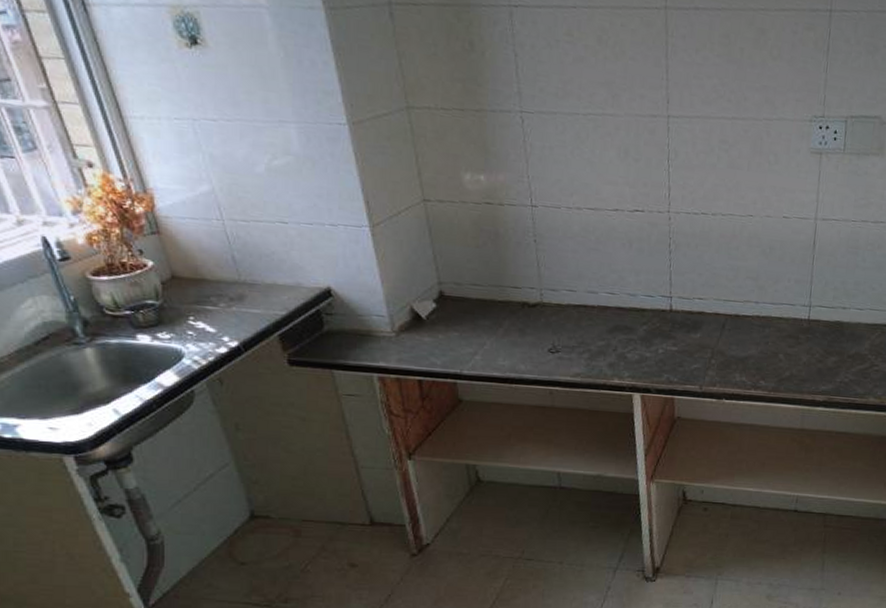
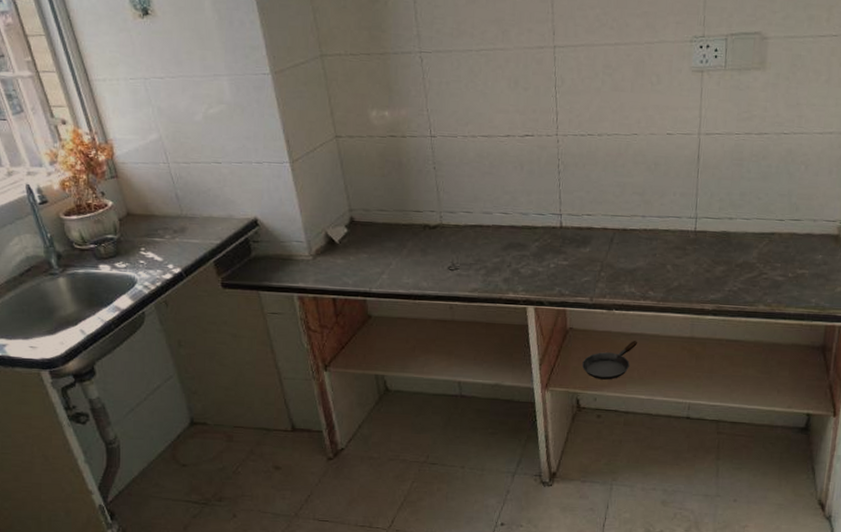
frying pan: none [690,431,747,472] -> present [582,341,637,380]

